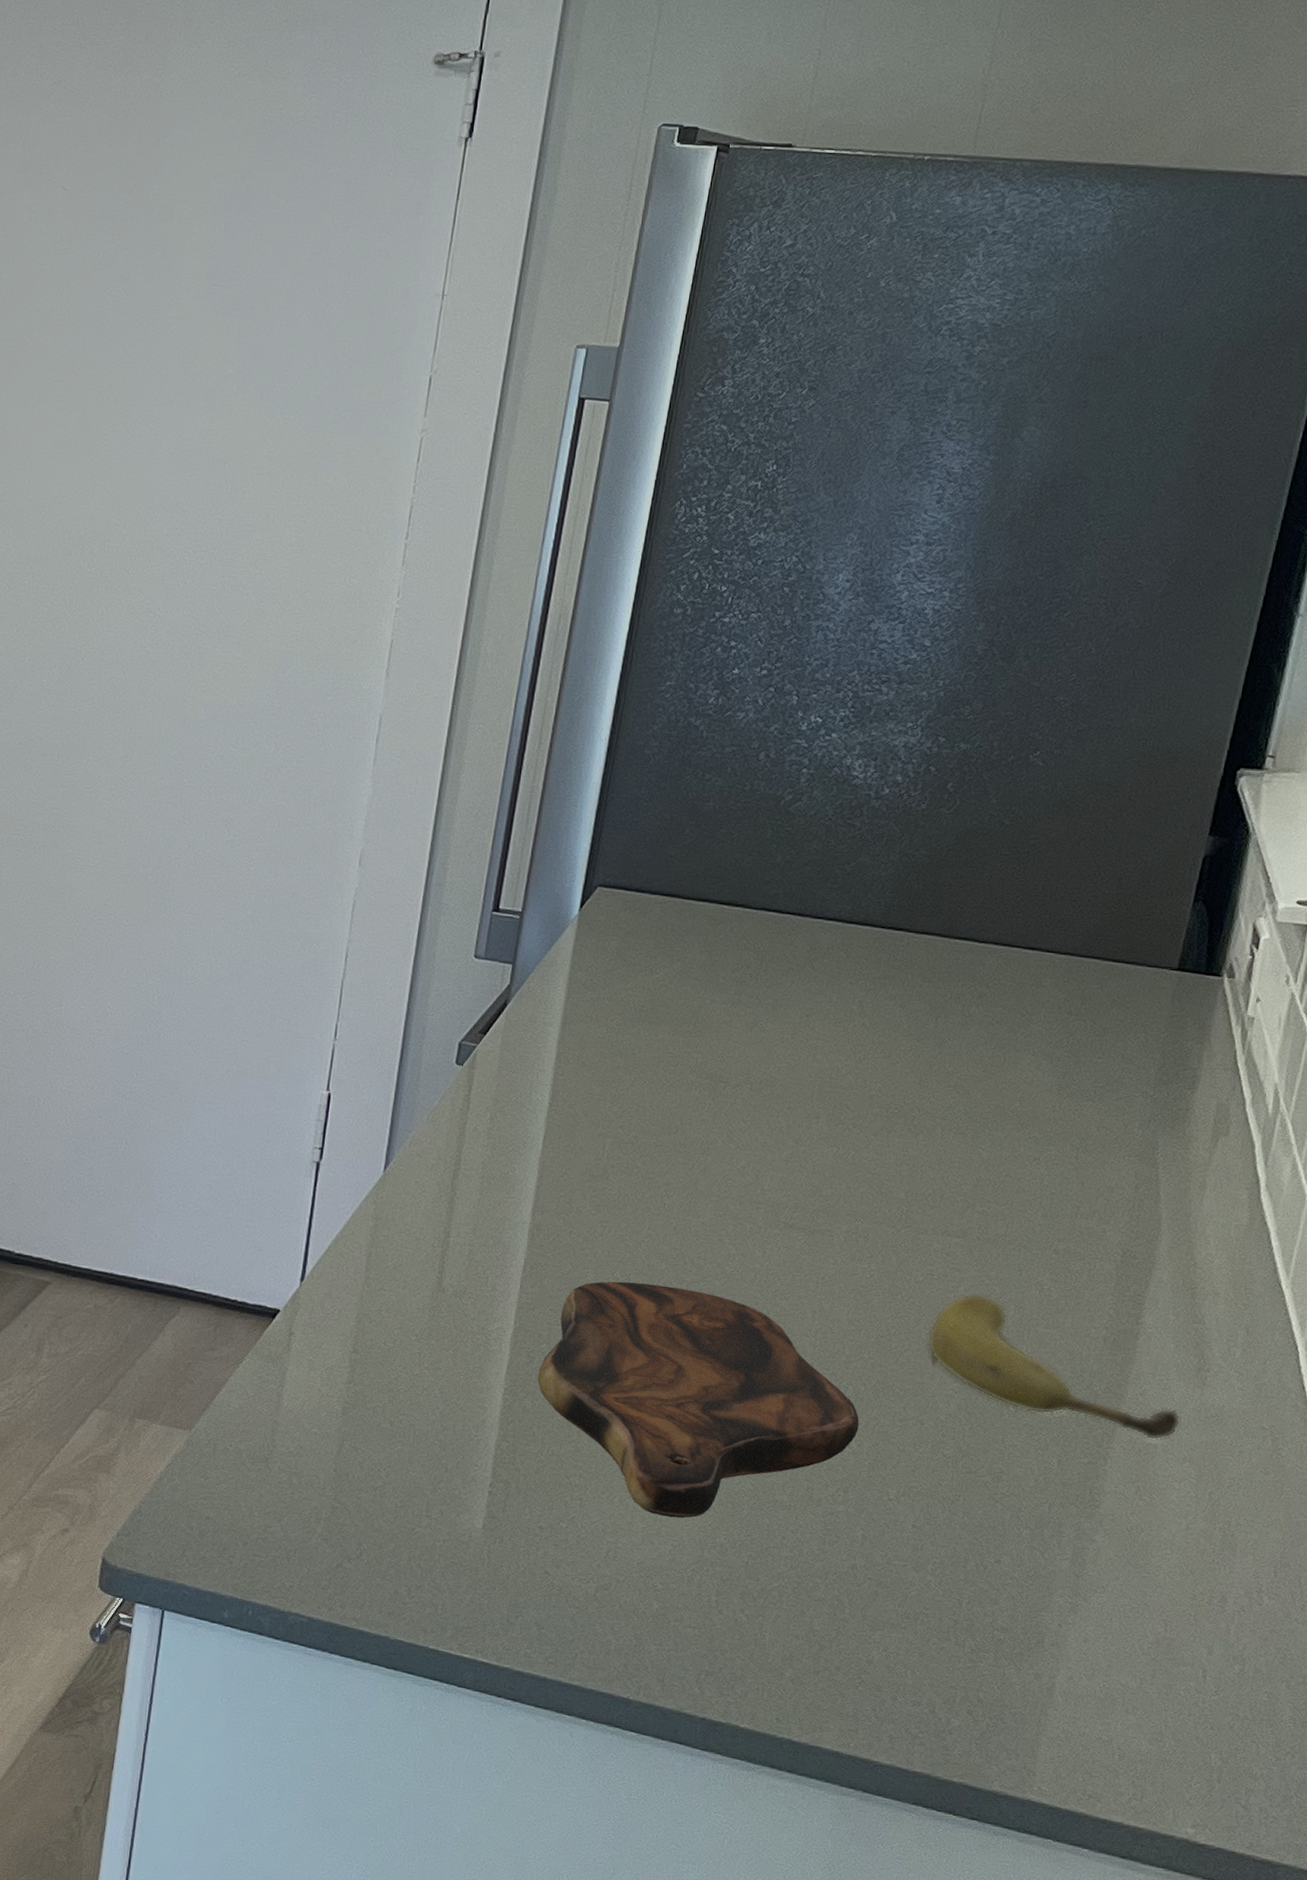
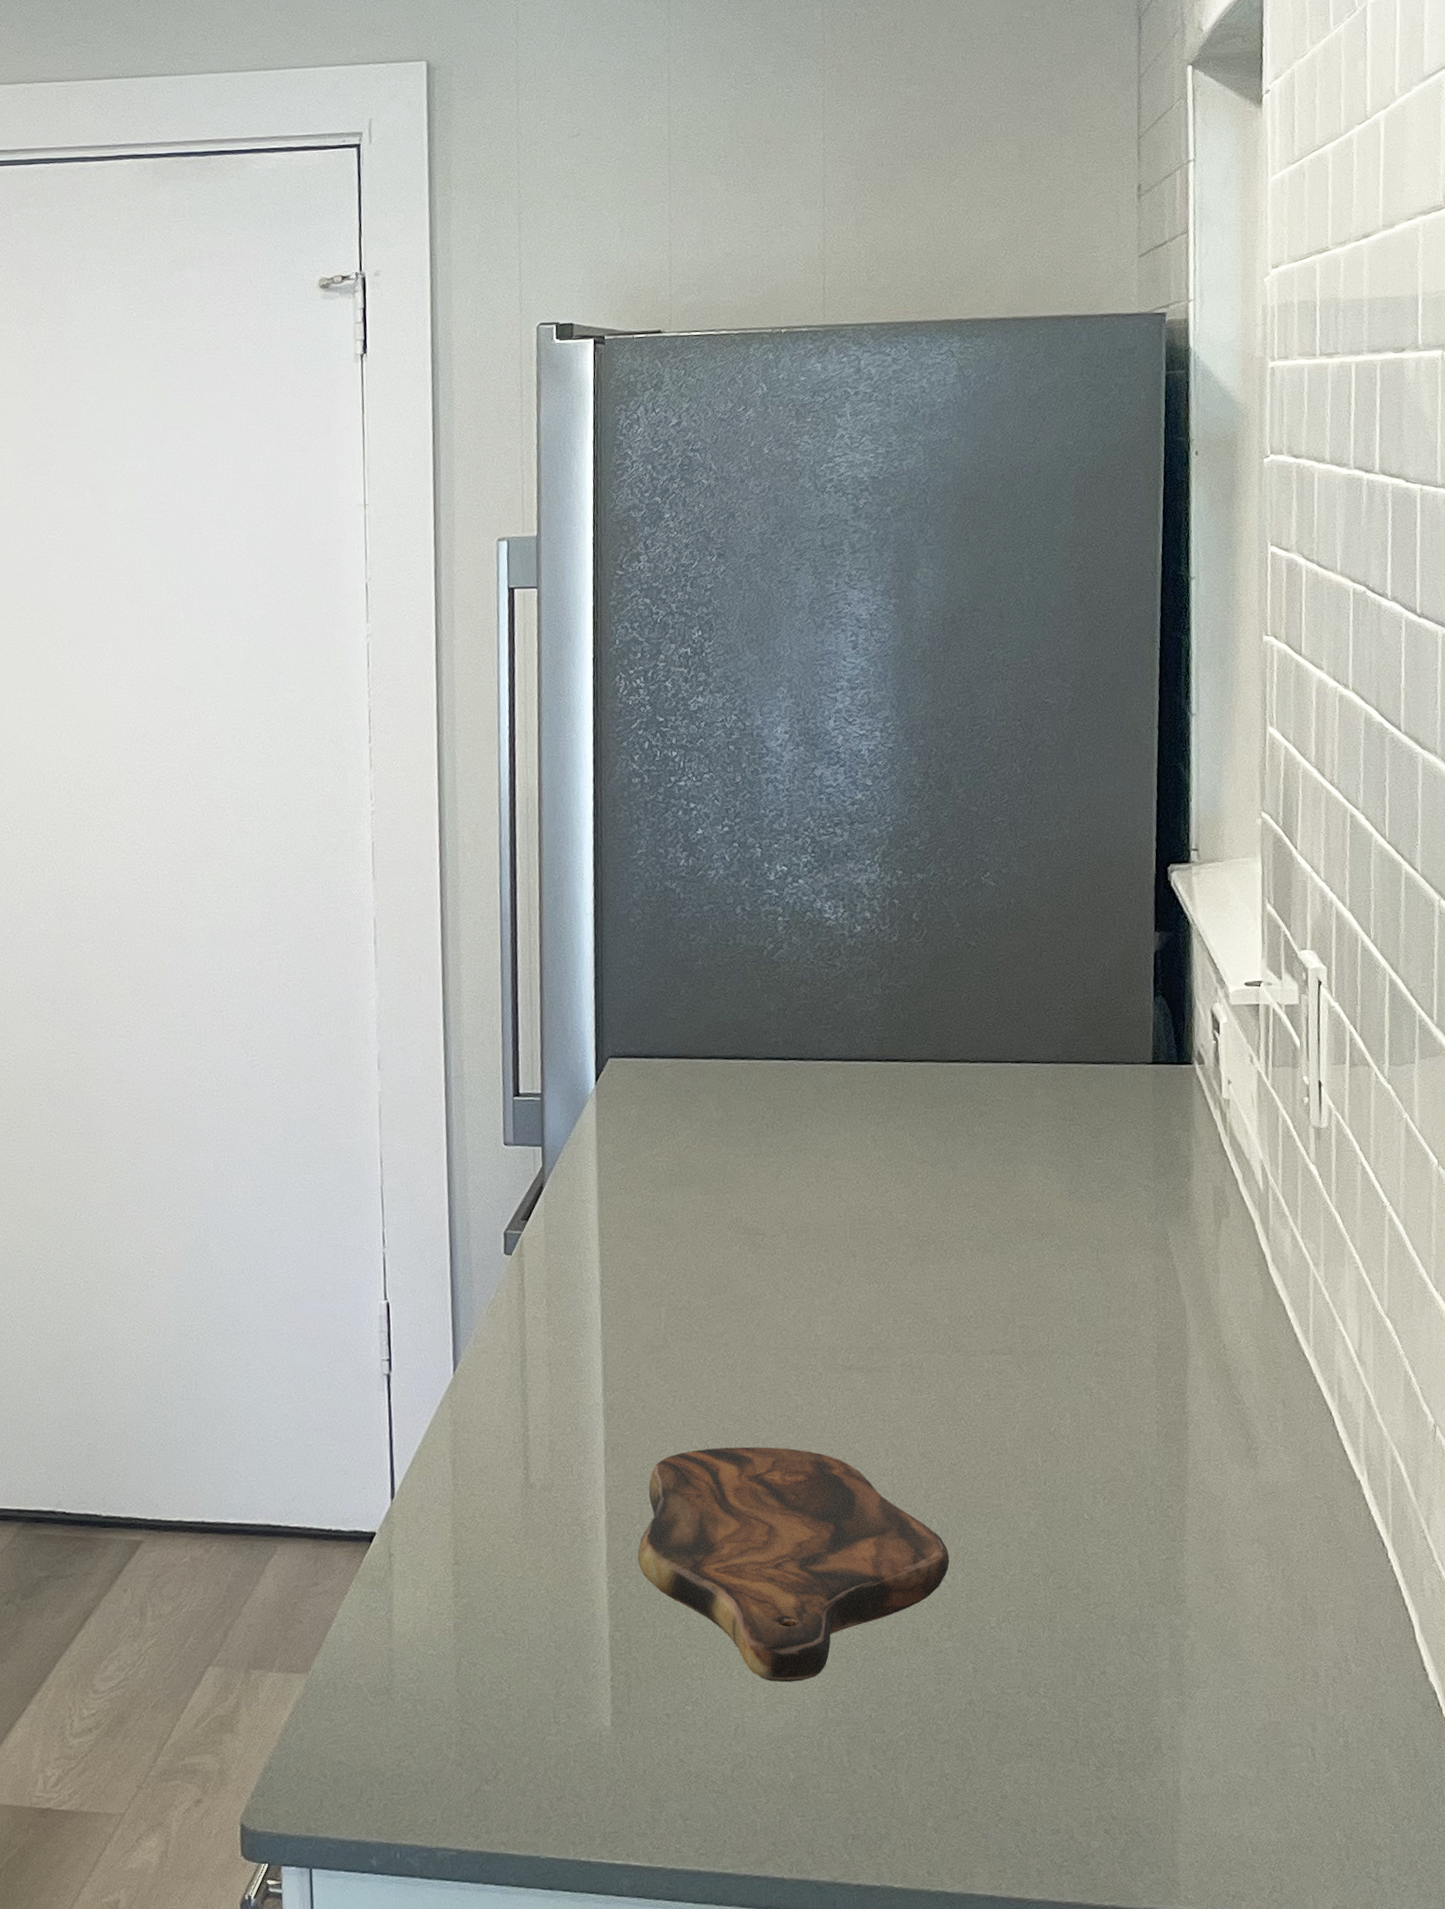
fruit: present [927,1293,1181,1441] -> none [996,1407,1243,1527]

